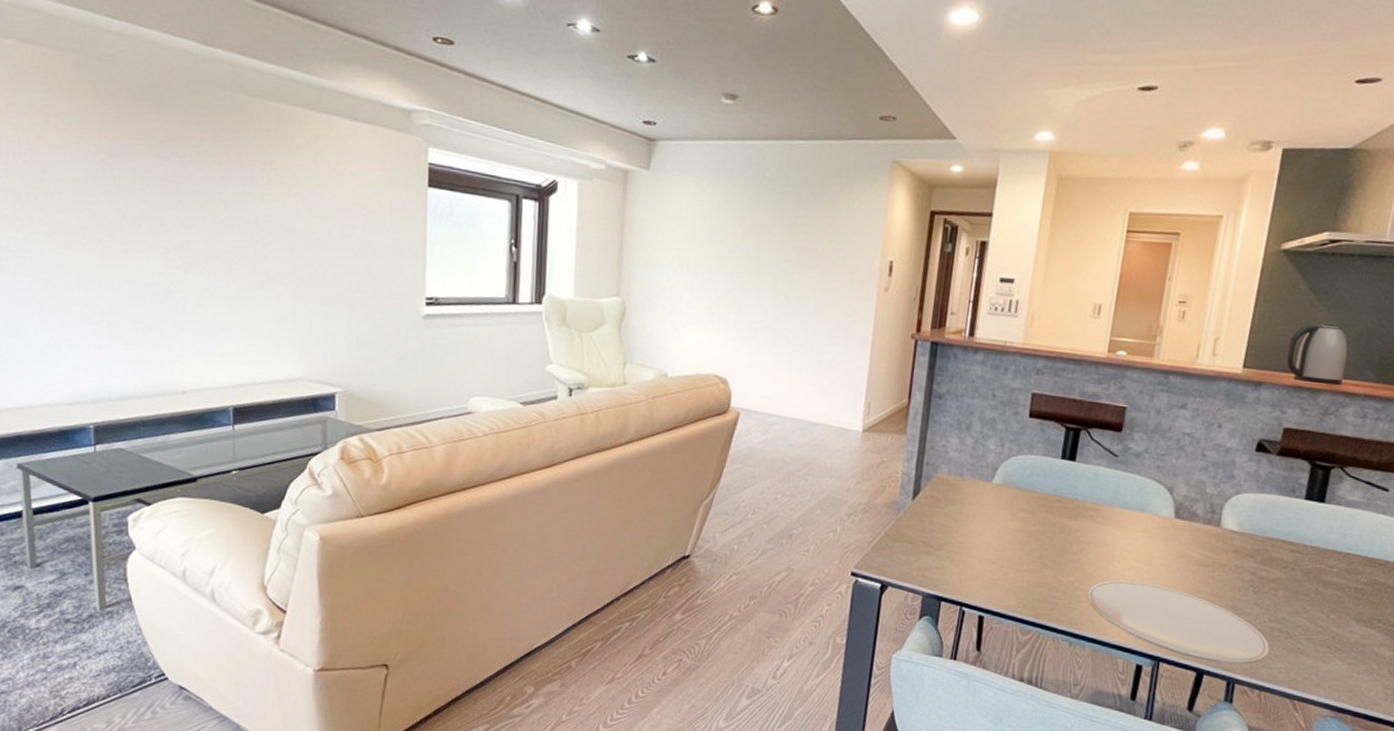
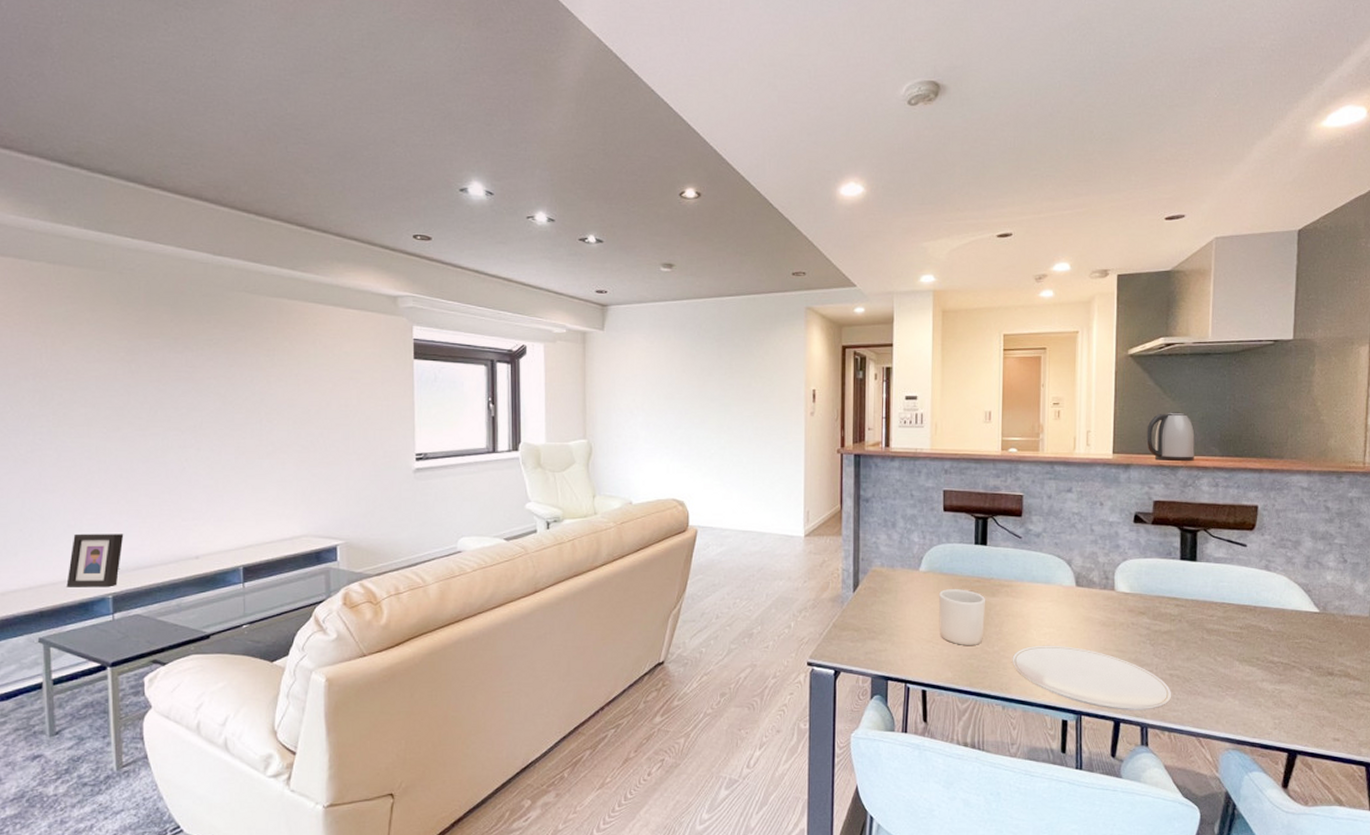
picture frame: none [45,354,106,416] -> present [66,534,124,587]
mug: none [1007,506,1067,573] -> present [938,589,986,645]

